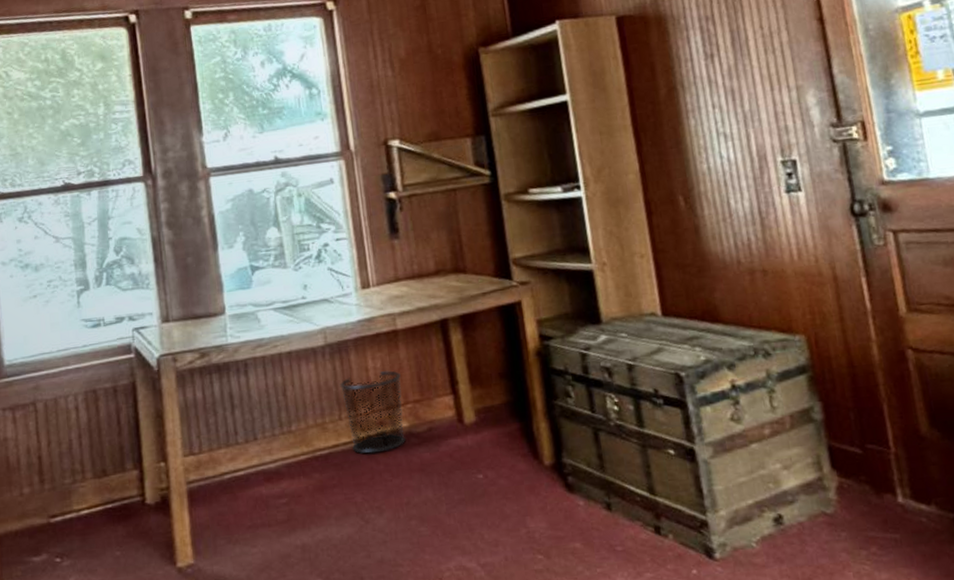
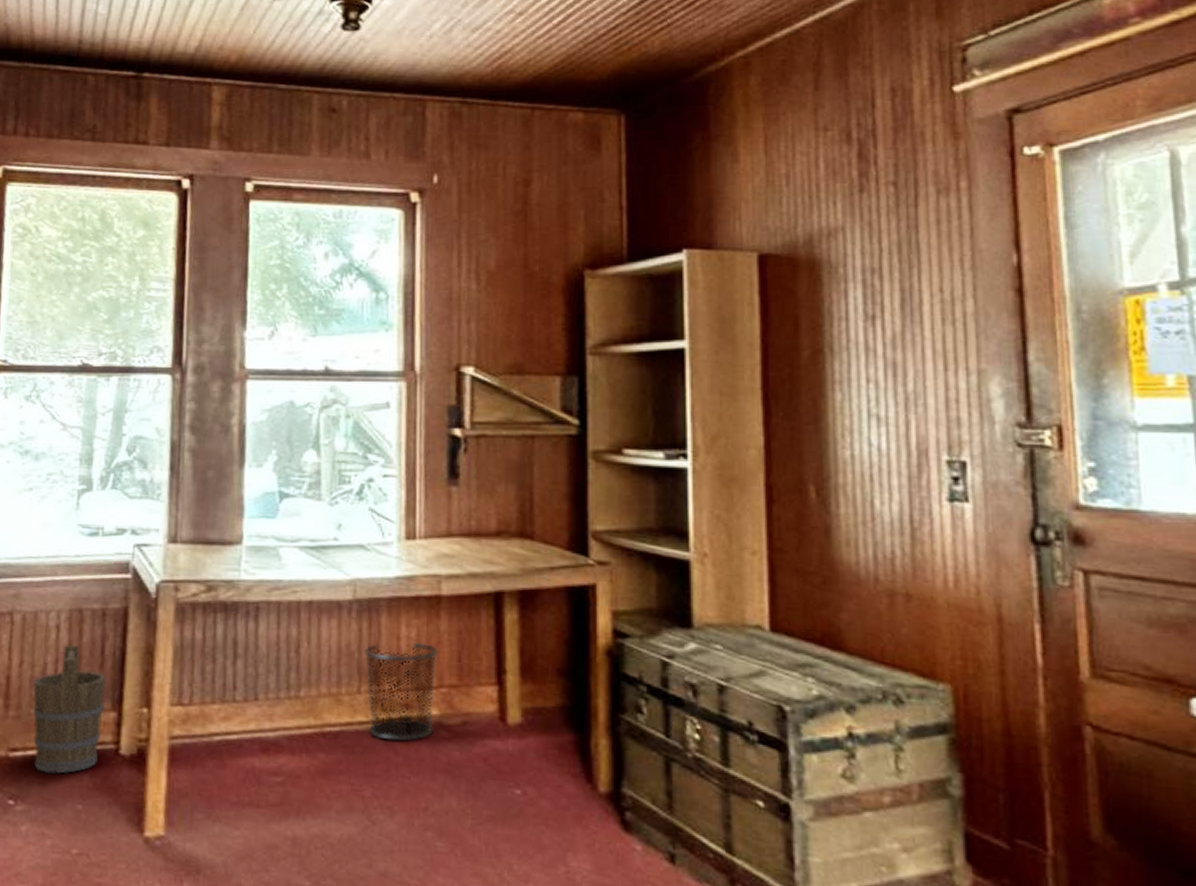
bucket: none [62,420,128,531] -> present [33,645,105,774]

